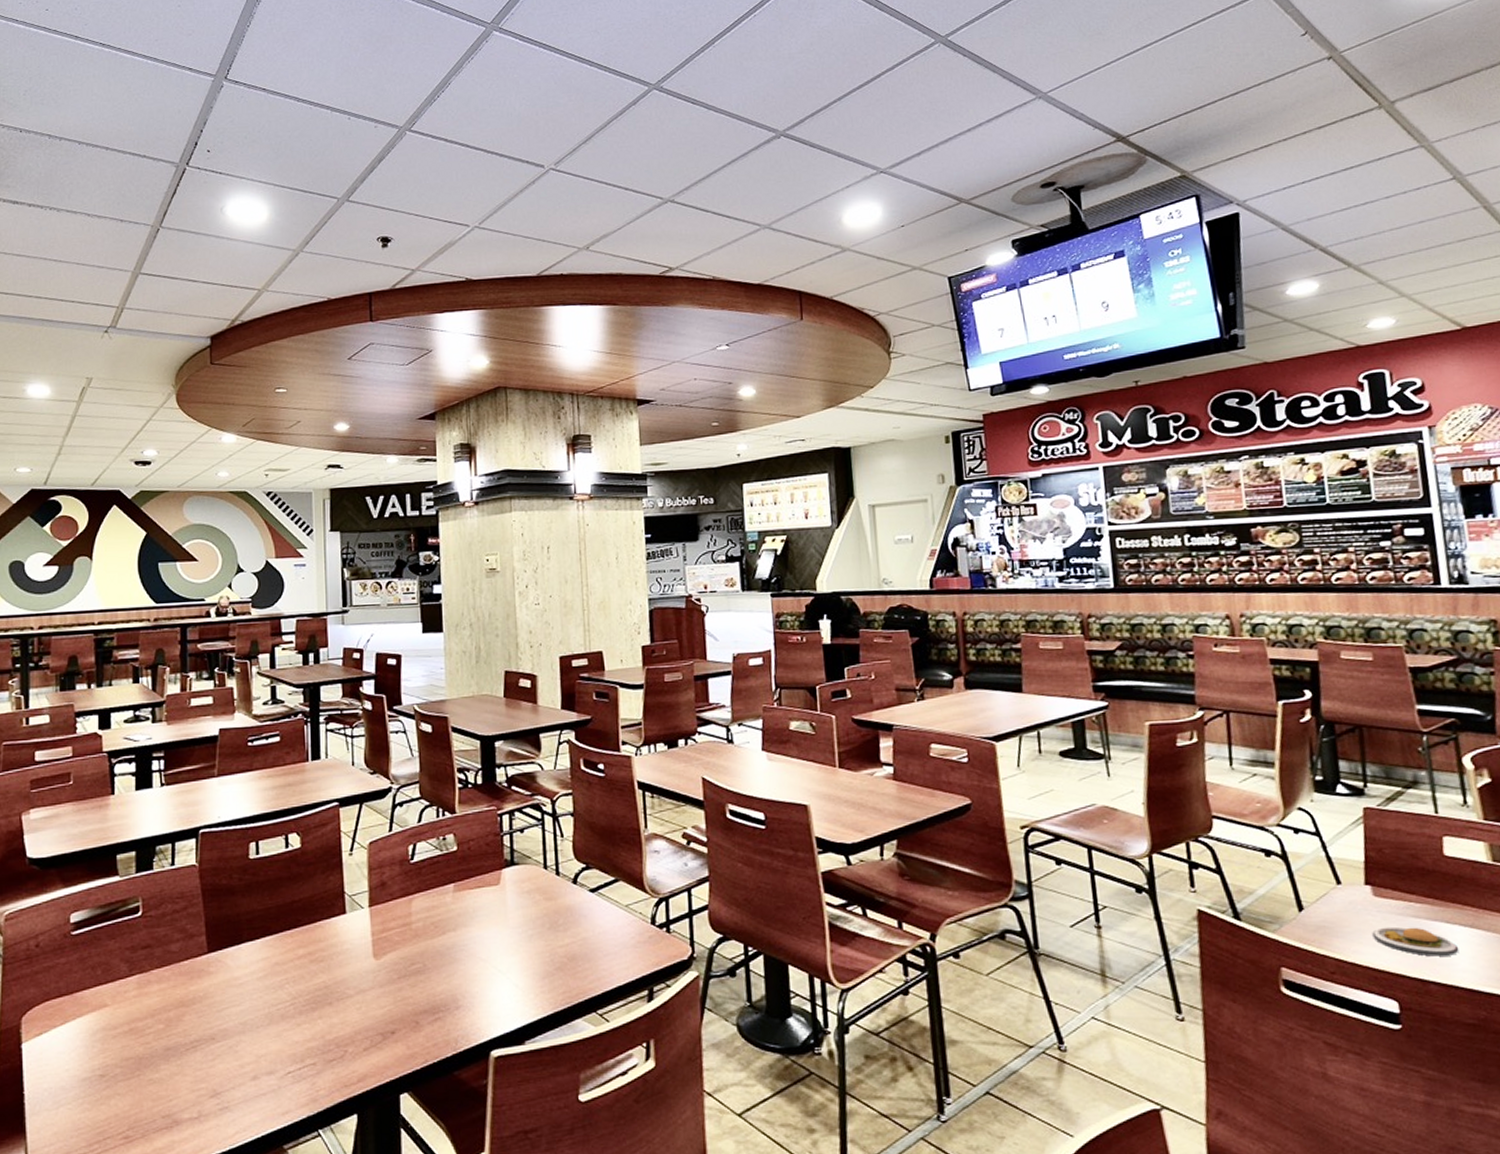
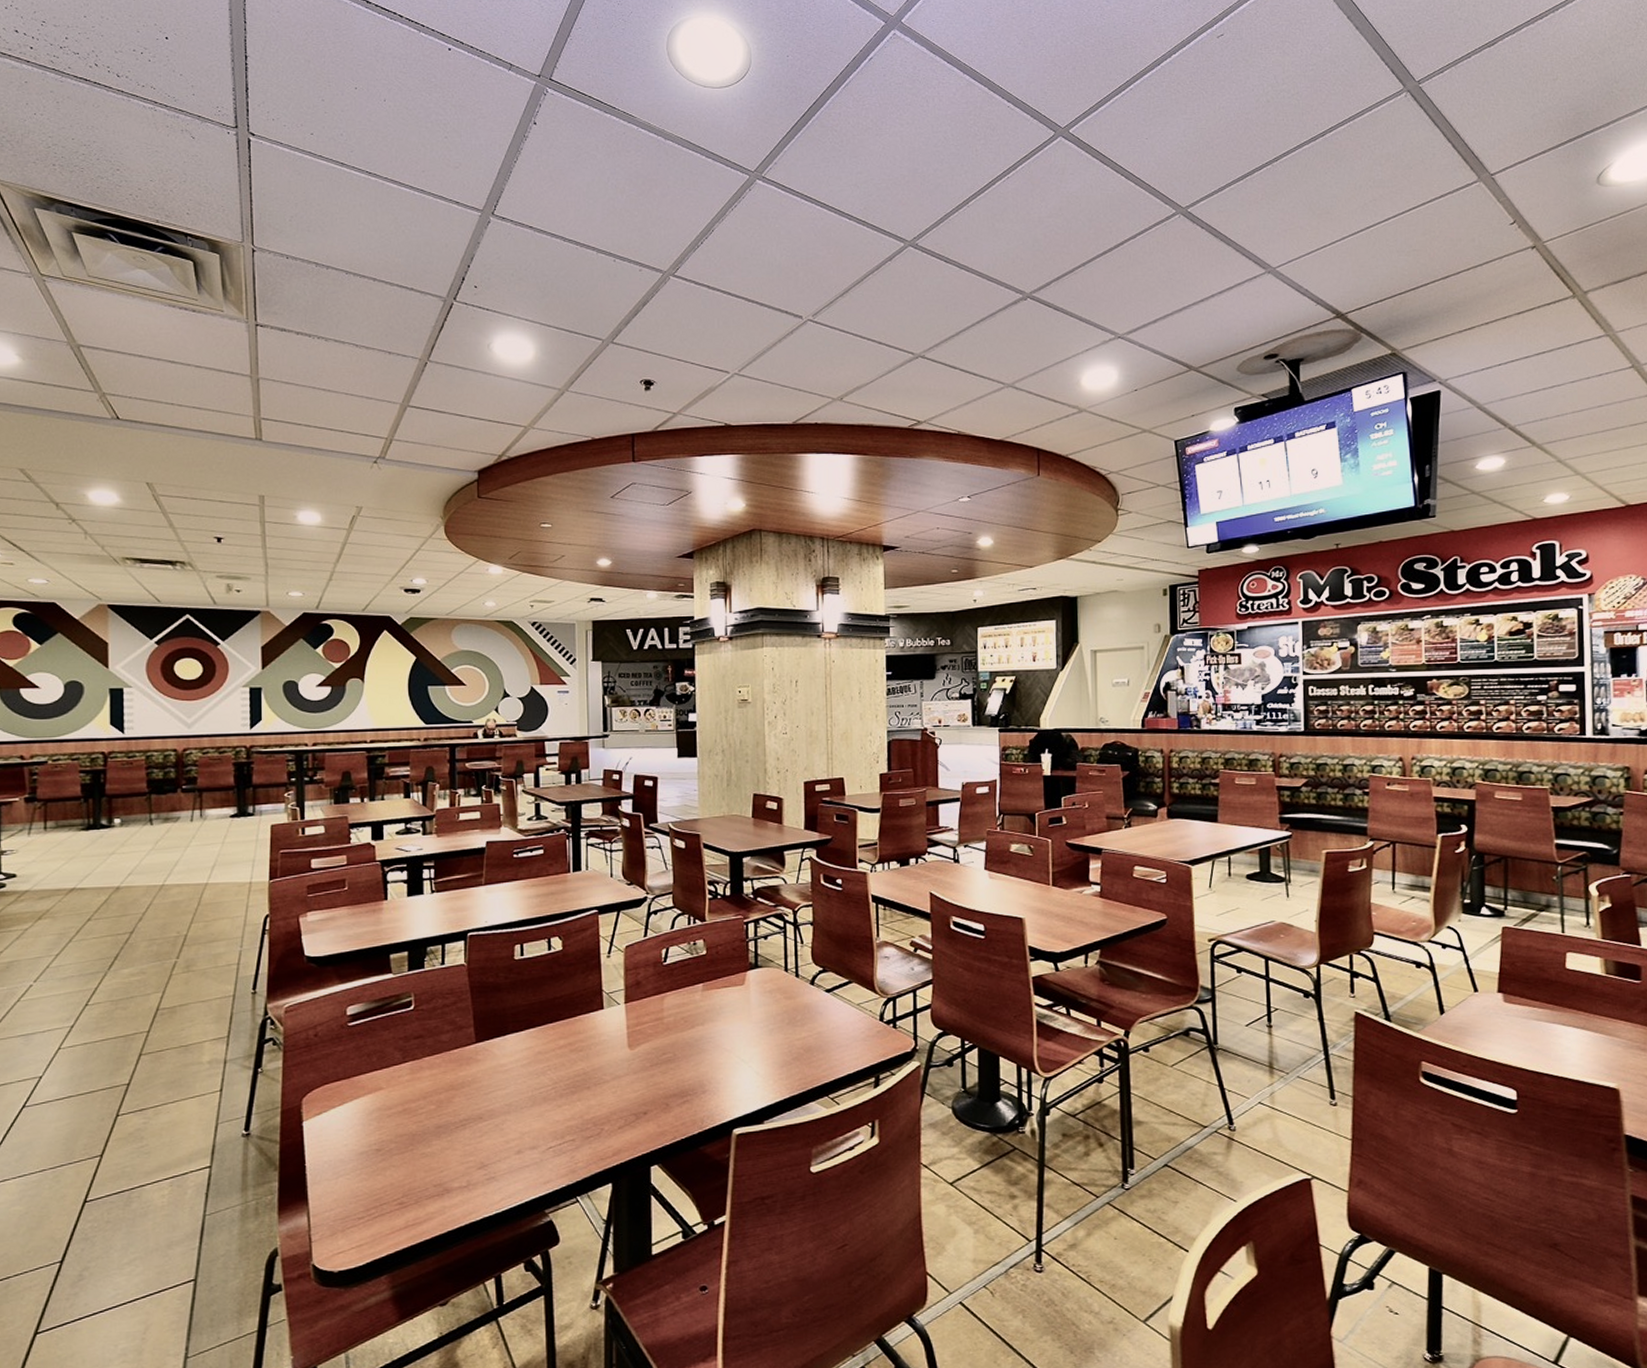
hamburger: present [1372,927,1459,957] -> none [1500,1028,1571,1053]

